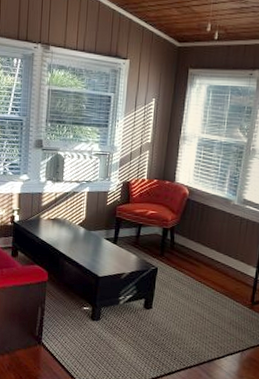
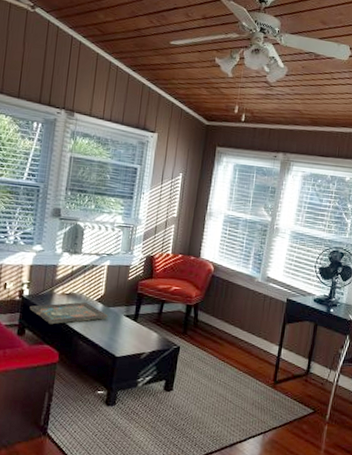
decorative tray: none [20,226,90,247] -> present [29,302,109,325]

